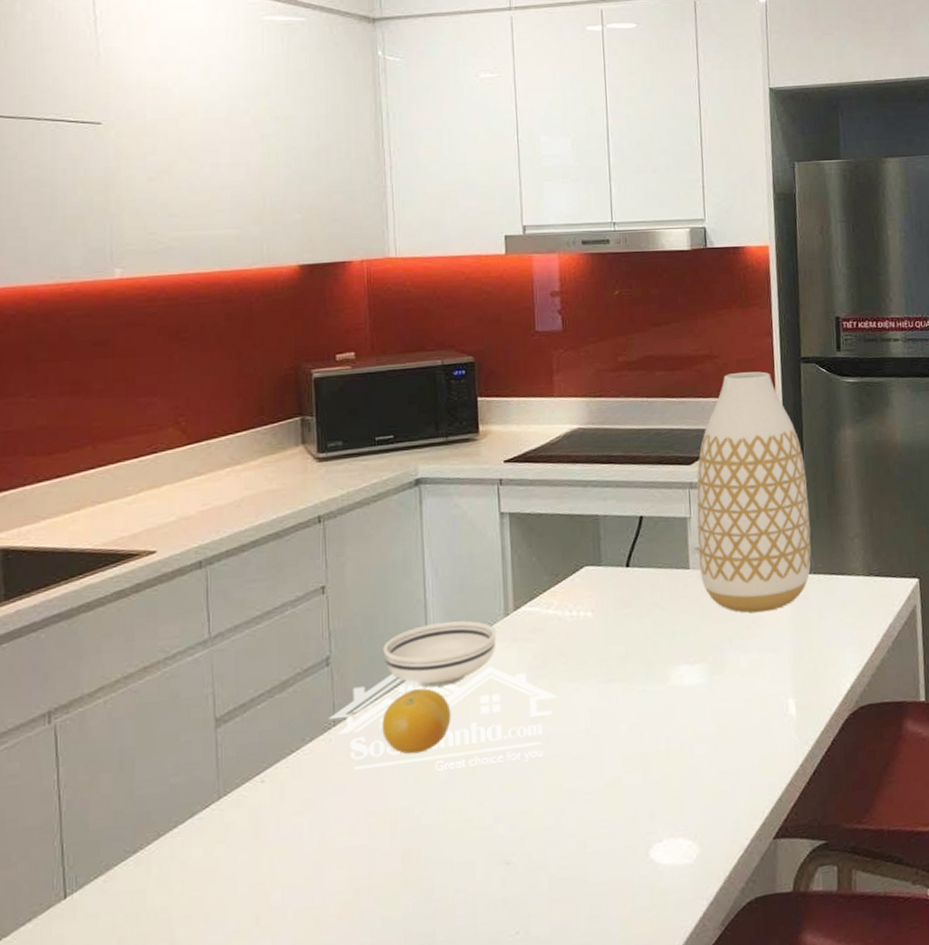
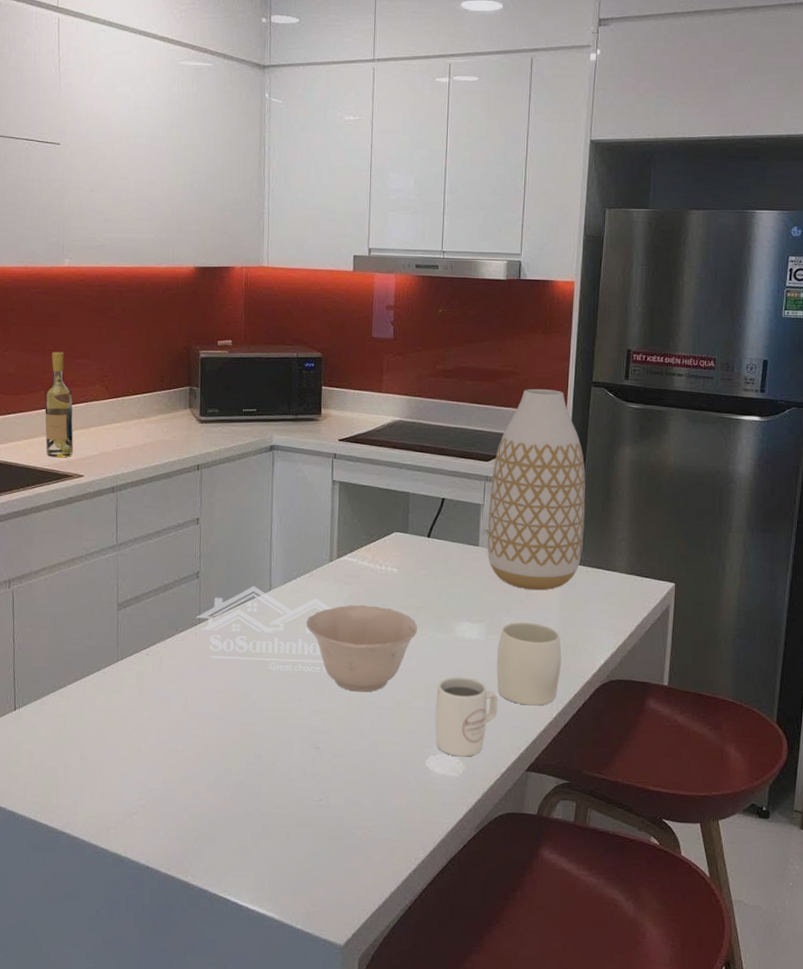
bottle: none [92,390,140,533] -> present [44,352,74,458]
fruit: present [382,688,451,754] -> none [233,606,284,654]
bowl: present [383,620,497,688] -> none [237,558,322,607]
bowl: none [479,663,625,780] -> present [306,605,418,692]
mug: none [655,733,733,838] -> present [434,677,498,757]
mug: none [724,652,802,756] -> present [497,622,562,706]

